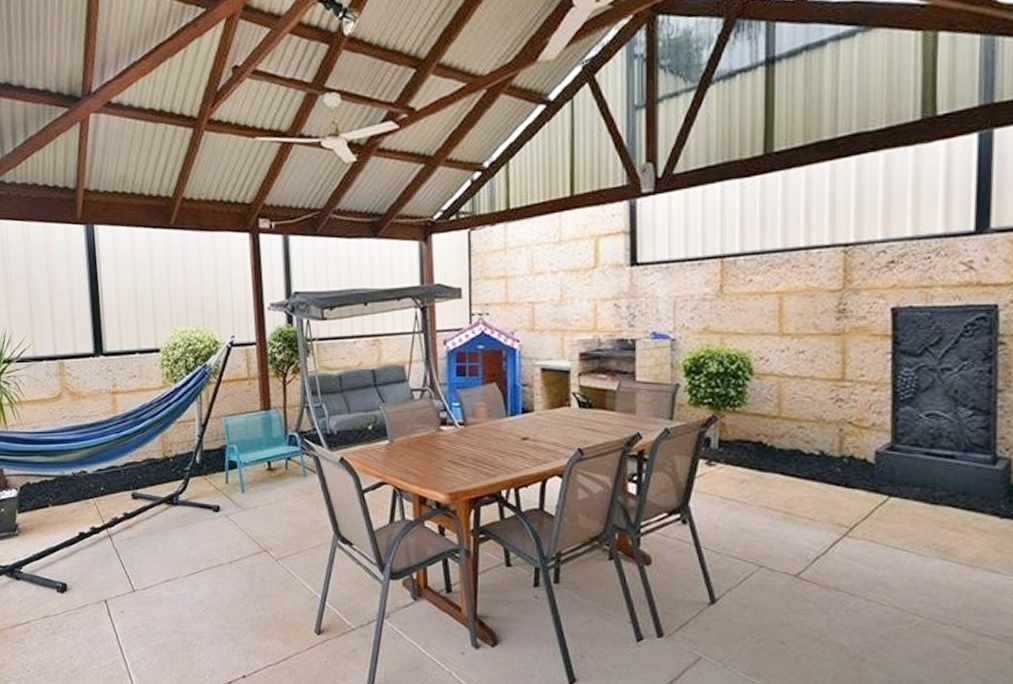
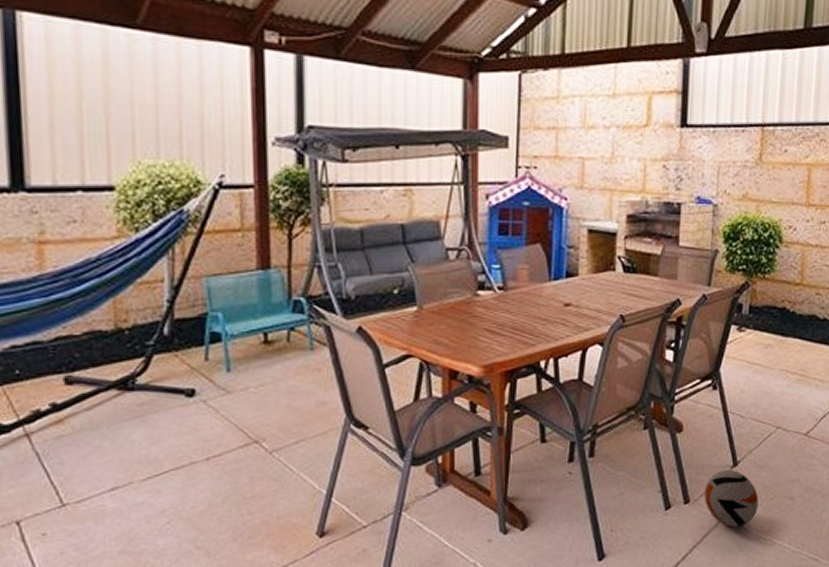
ball: none [680,606,743,667] -> present [704,469,759,528]

